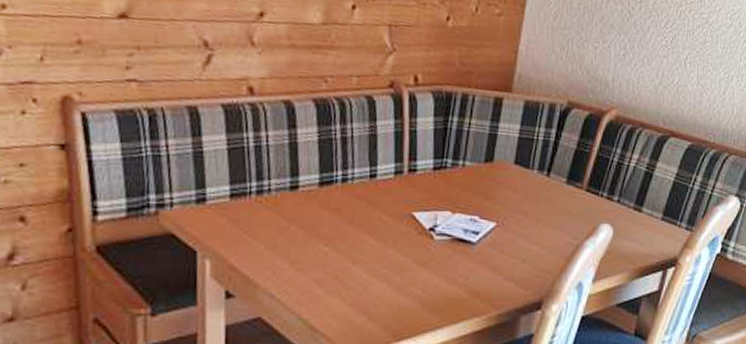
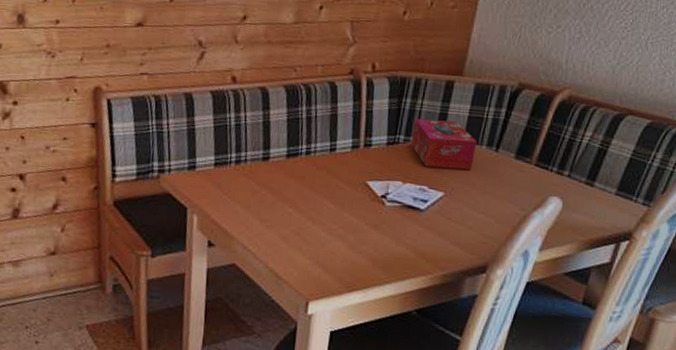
tissue box: none [460,140,529,197] -> present [411,118,478,170]

